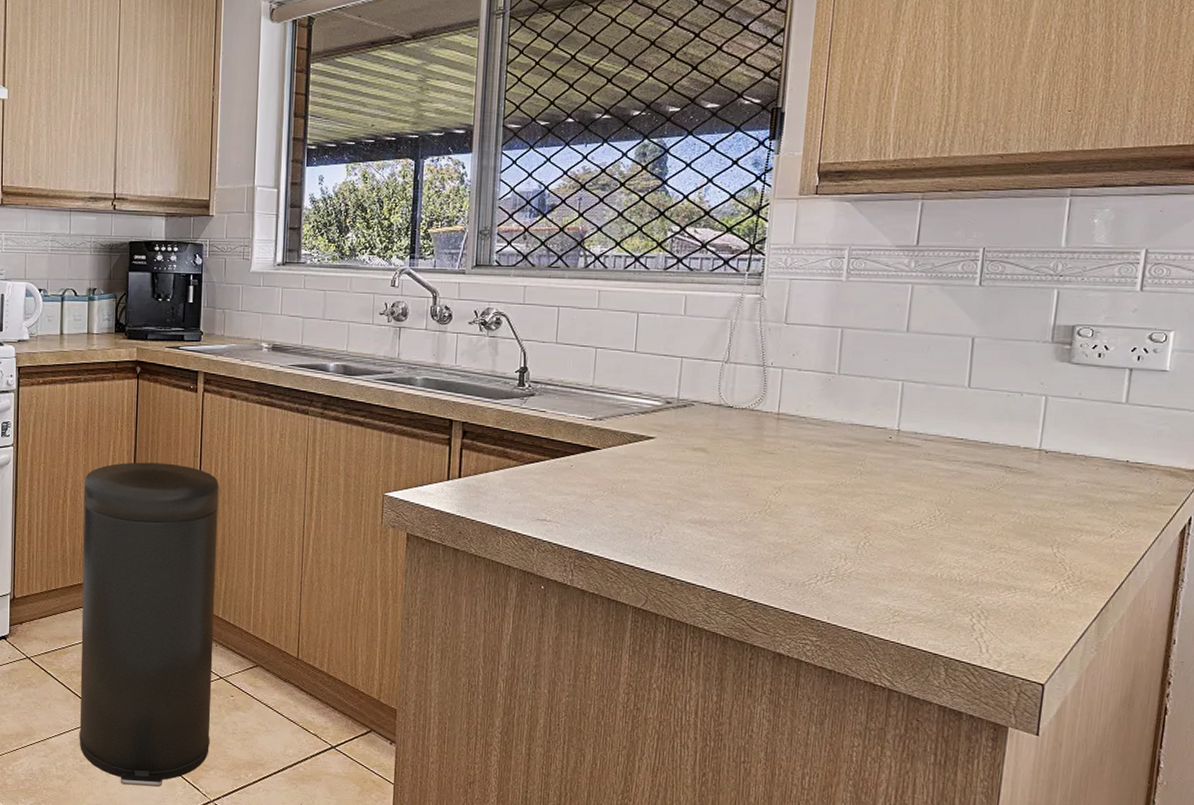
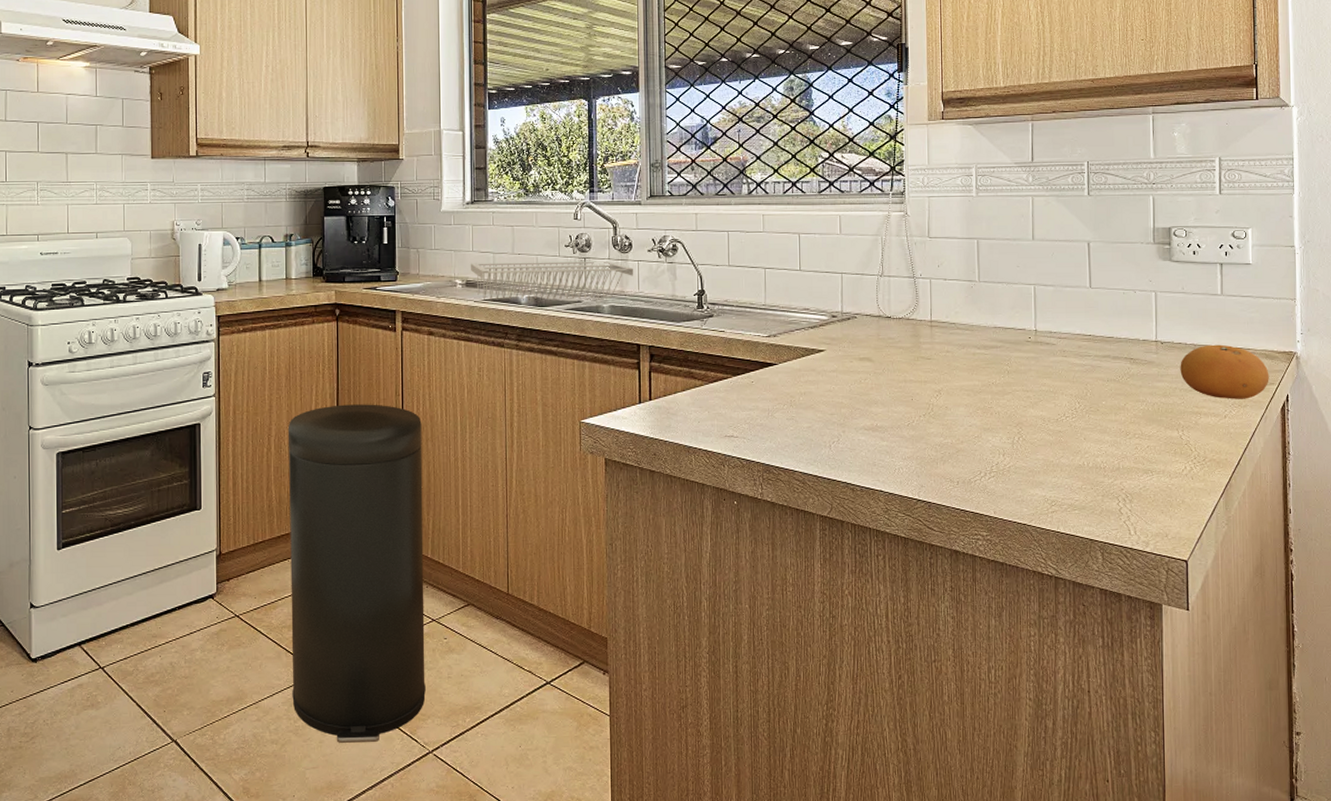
dish rack: none [277,327,452,370] -> present [470,261,634,300]
fruit: none [1064,457,1172,519] -> present [1180,344,1269,399]

